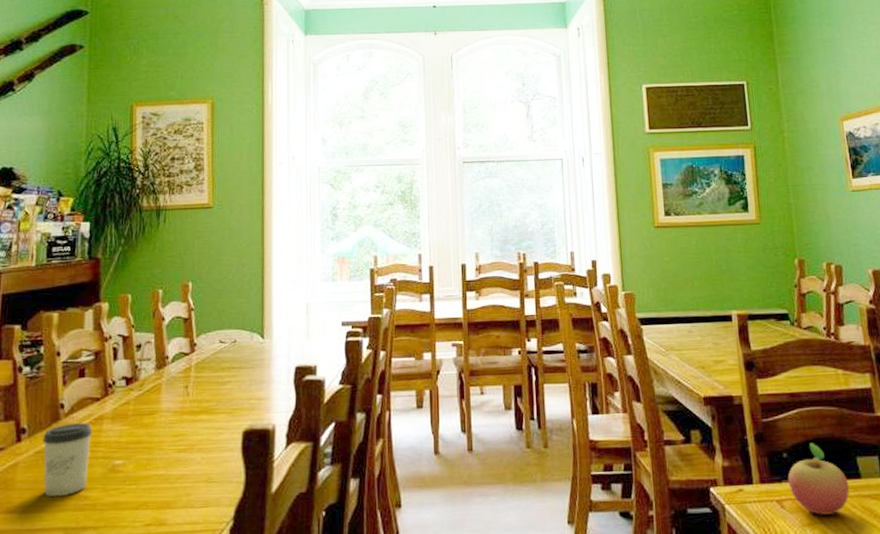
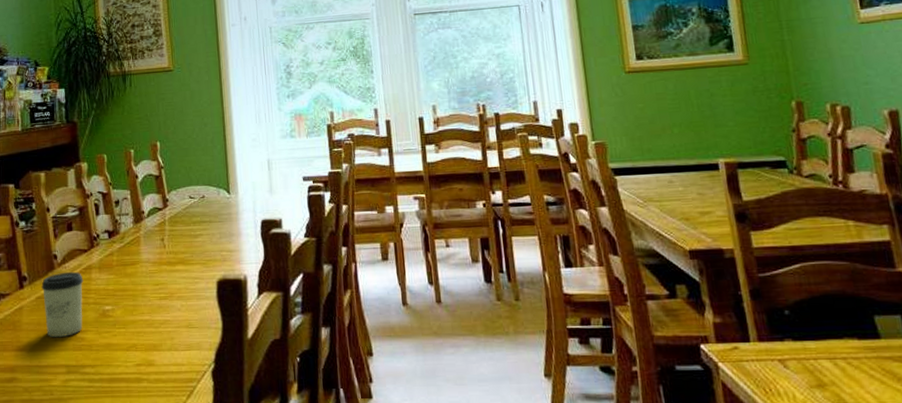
fruit: present [788,443,850,515] -> none [791,300,867,377]

